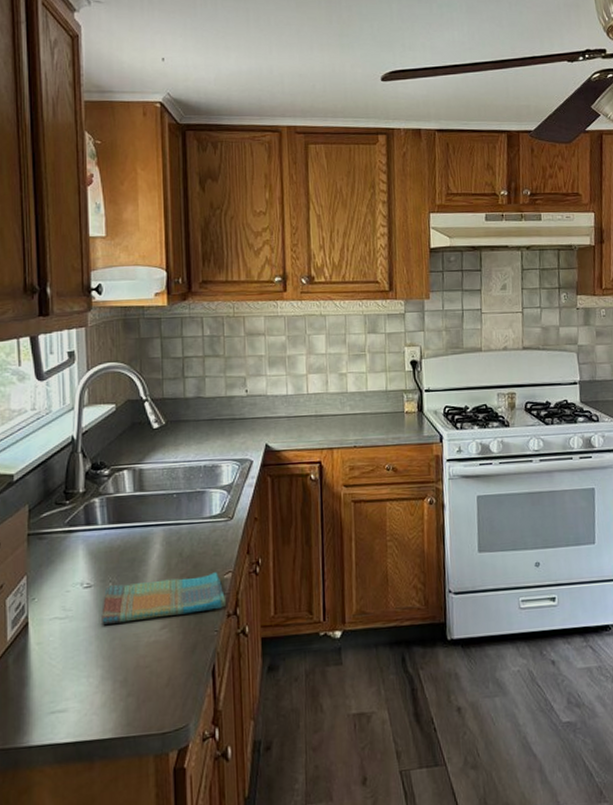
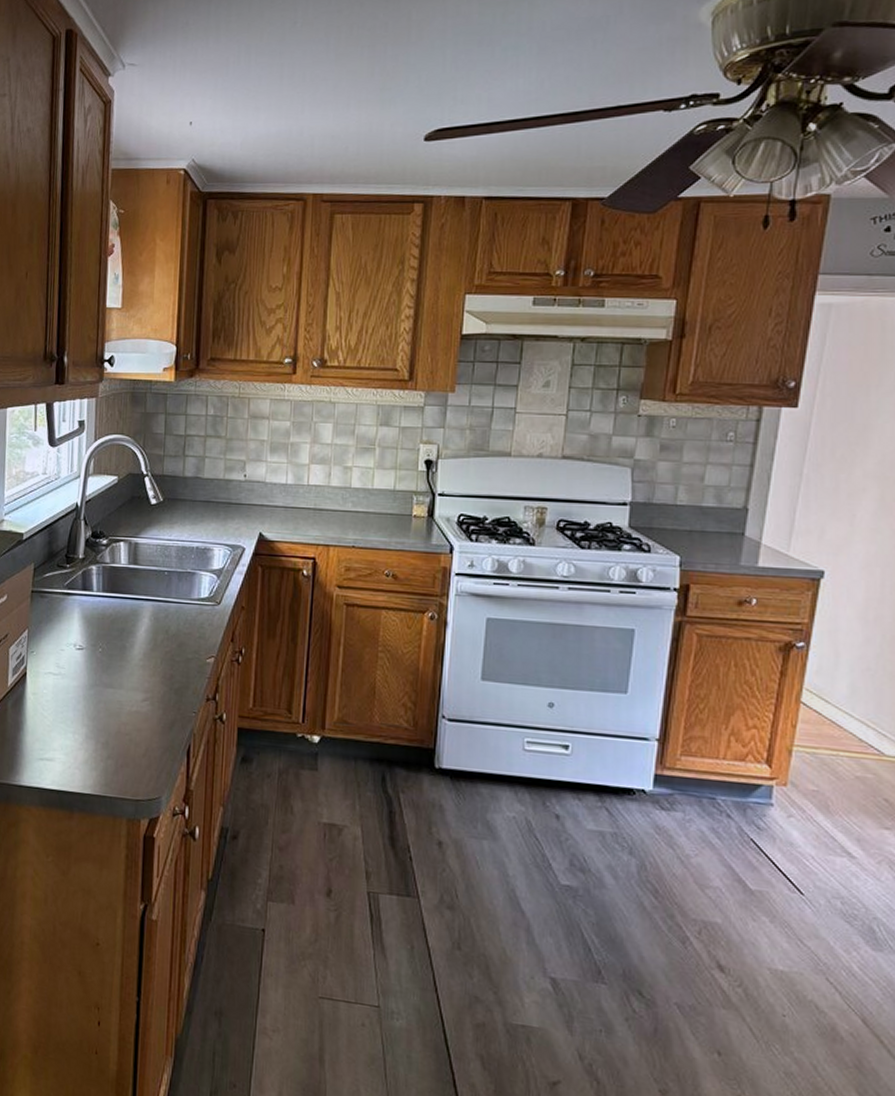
dish towel: present [101,572,227,625] -> none [90,651,207,692]

